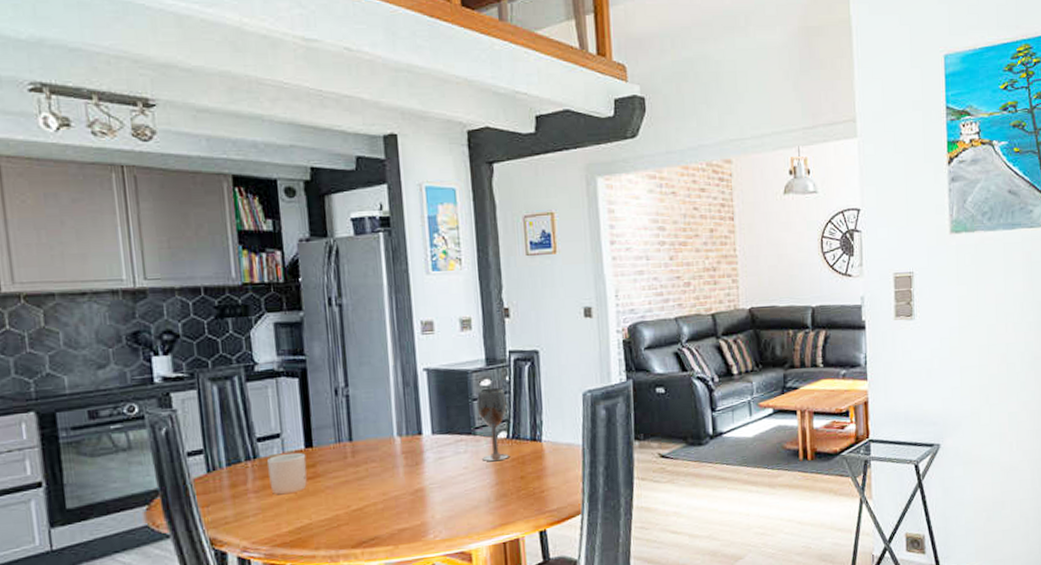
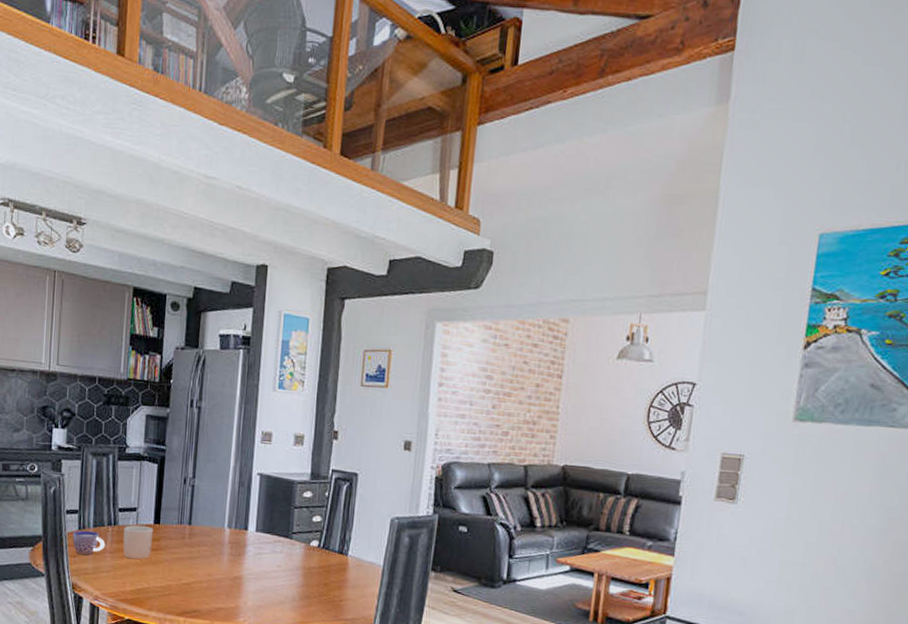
cup: none [199,471,247,503] -> present [72,530,106,555]
wine glass: present [476,388,509,462] -> none [294,500,323,566]

